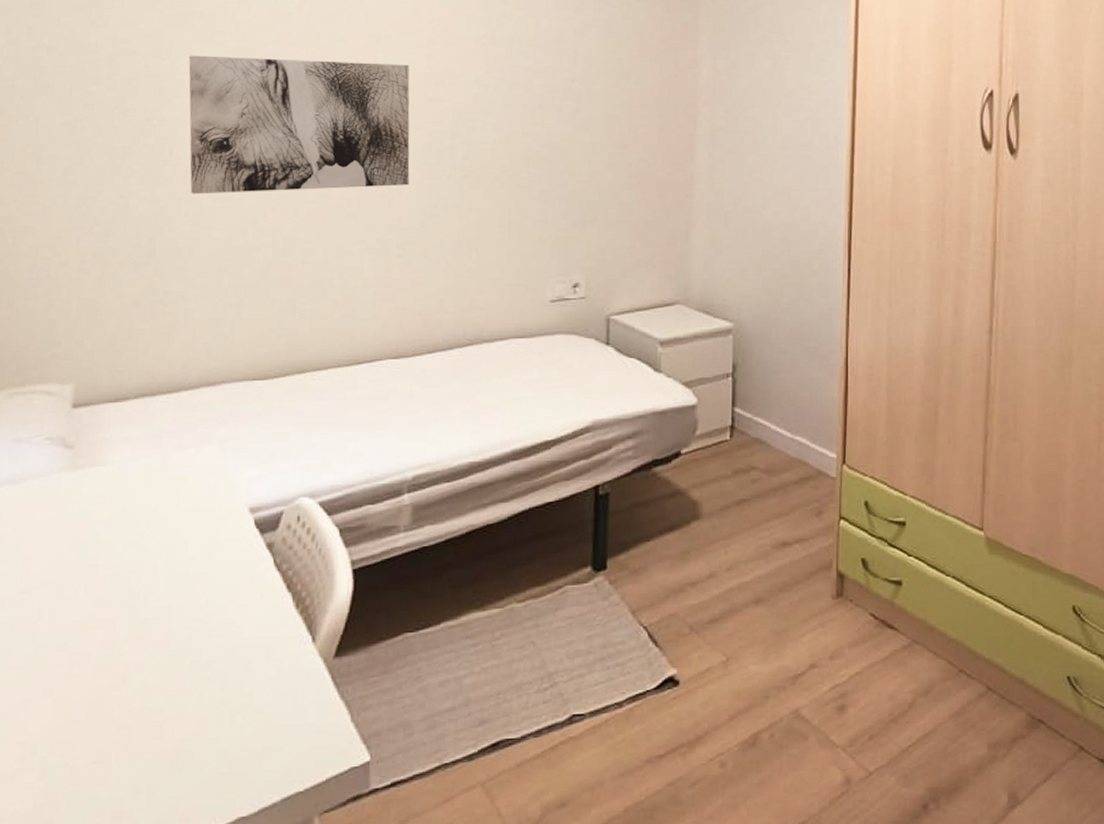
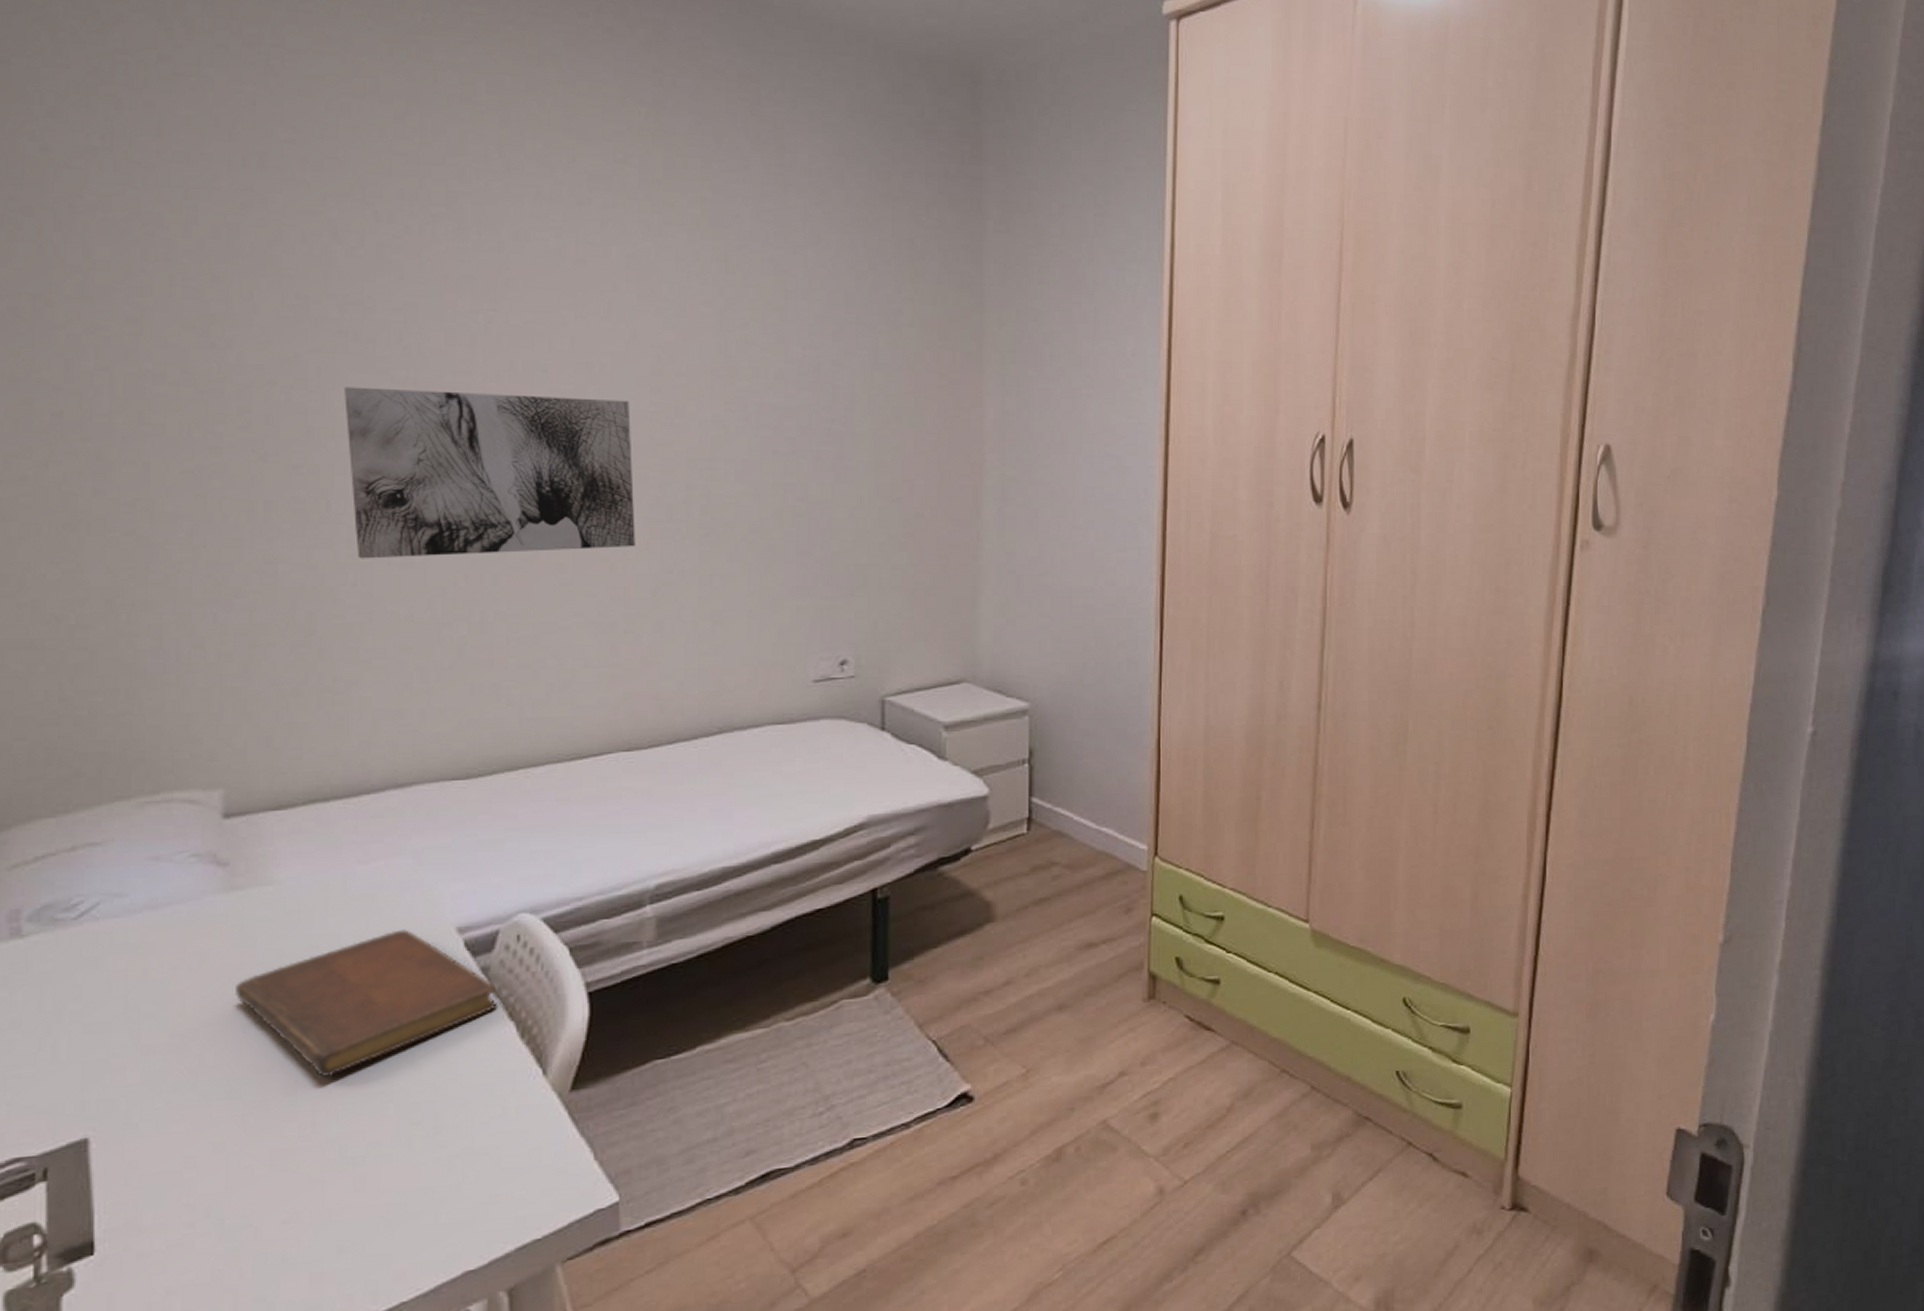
notebook: none [71,508,279,636] -> present [236,929,497,1078]

